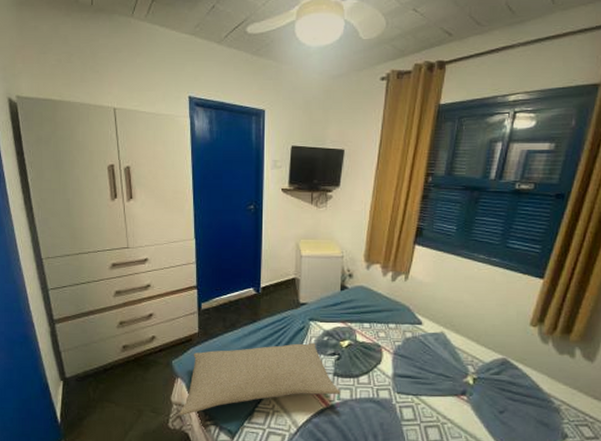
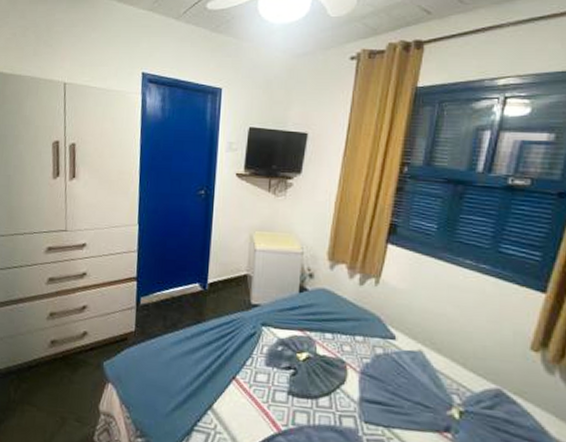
pillow: present [179,342,341,416] -> none [107,351,296,429]

